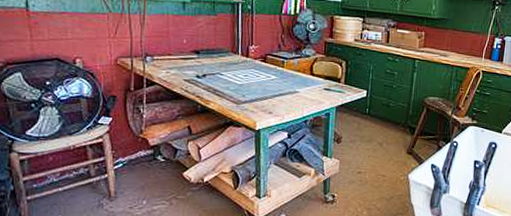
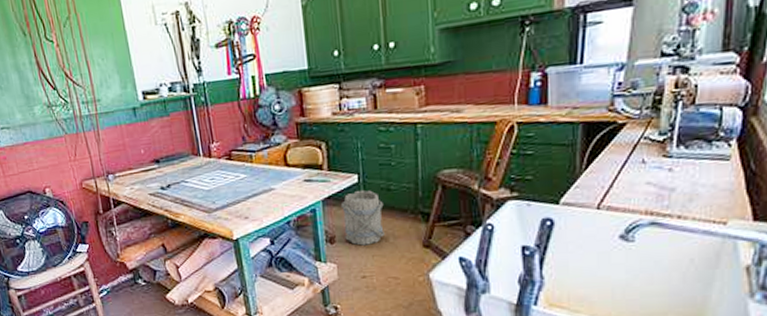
bucket: none [349,104,383,147] -> present [340,190,384,246]

